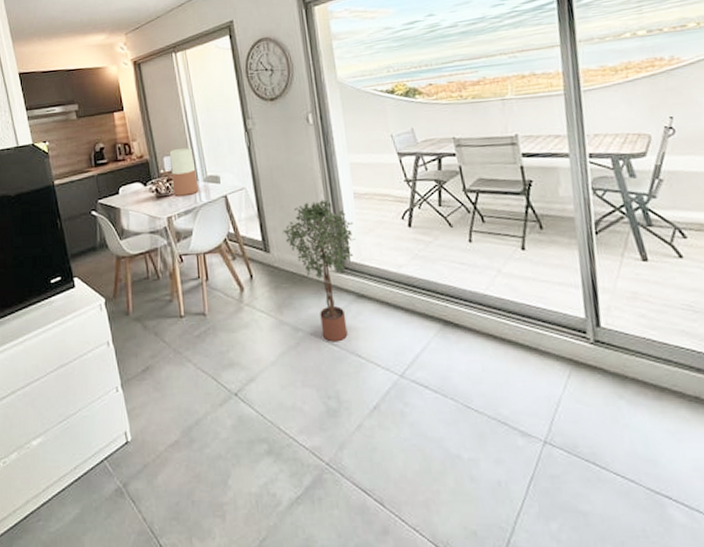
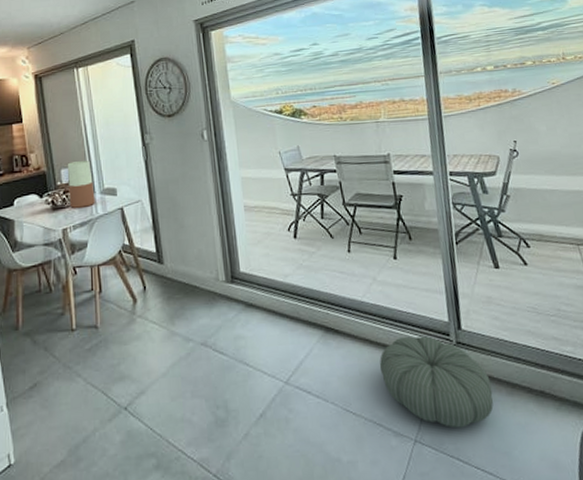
potted tree: present [283,199,355,342] -> none [176,212,245,352]
pouf: none [504,332,637,432] -> present [379,336,493,429]

